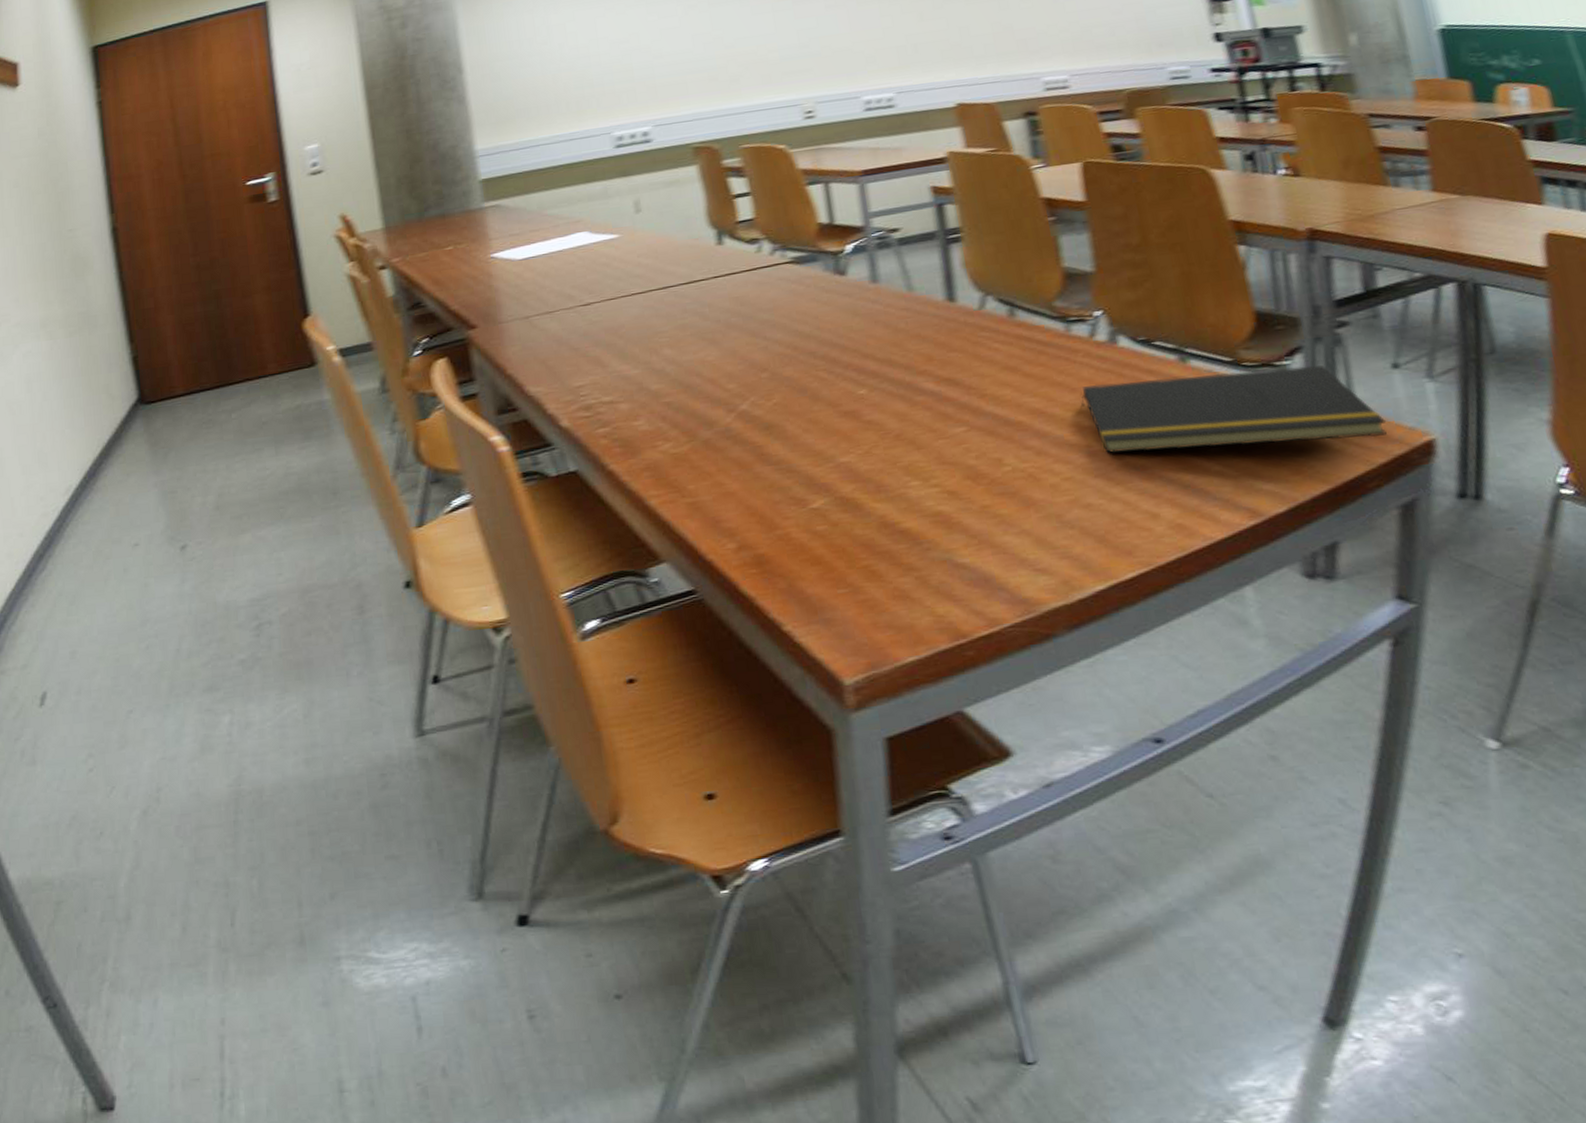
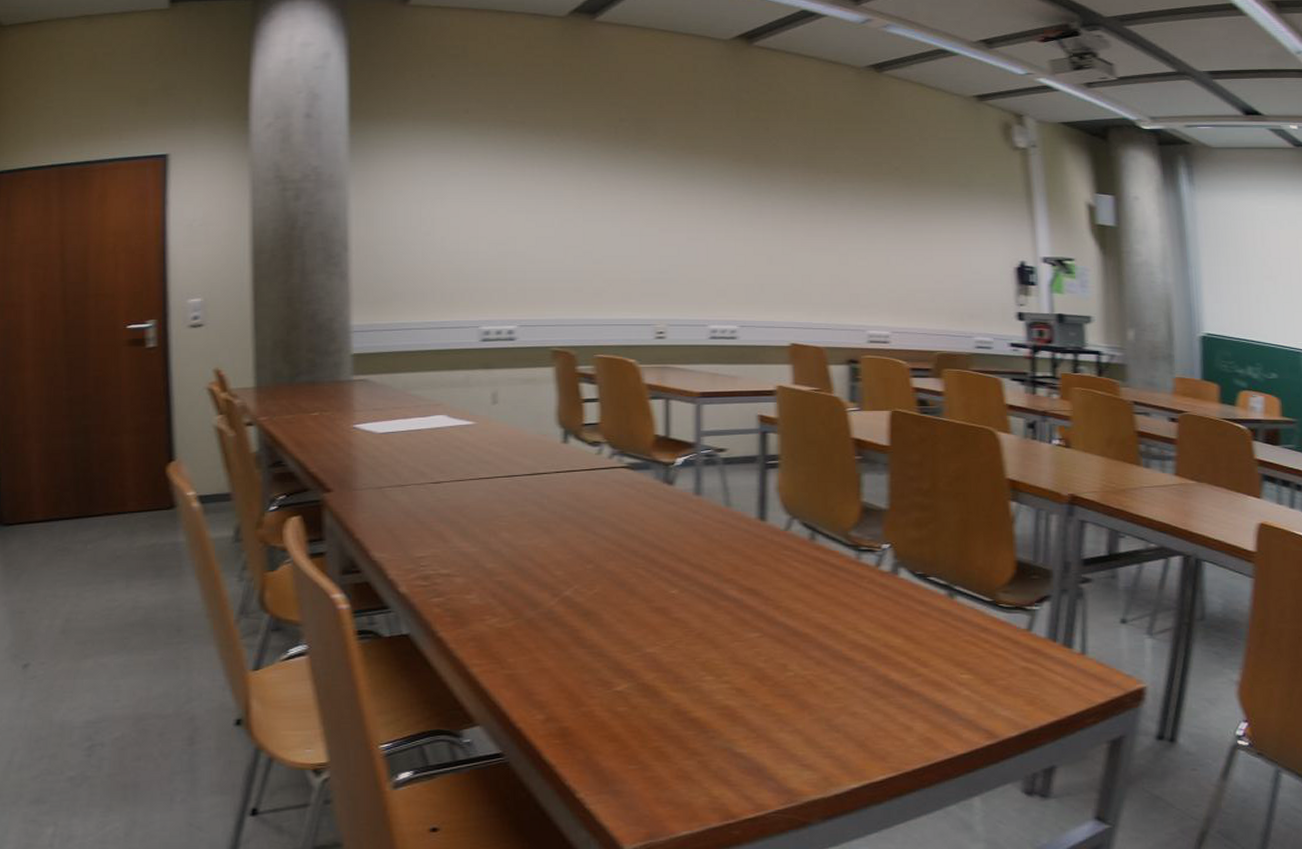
notepad: present [1081,365,1387,454] -> none [861,608,1109,681]

